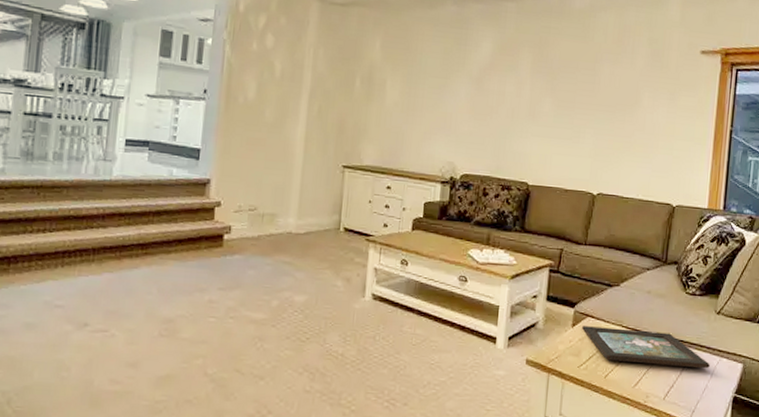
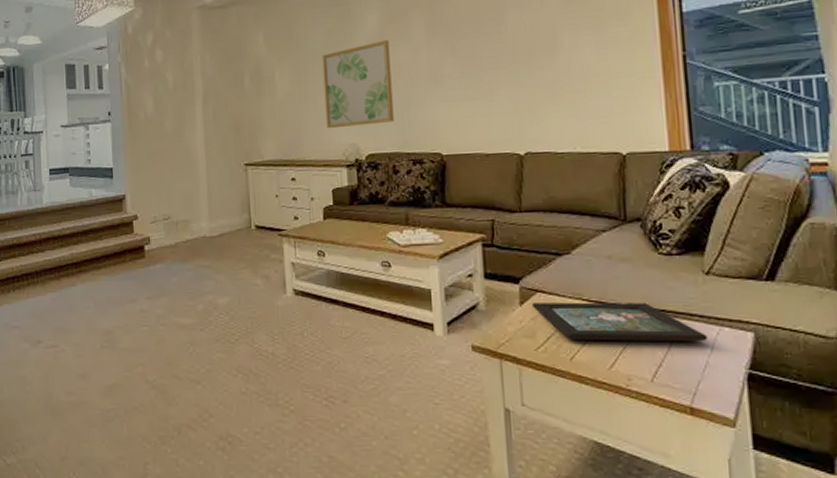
wall art: none [428,69,498,148] -> present [322,40,394,129]

